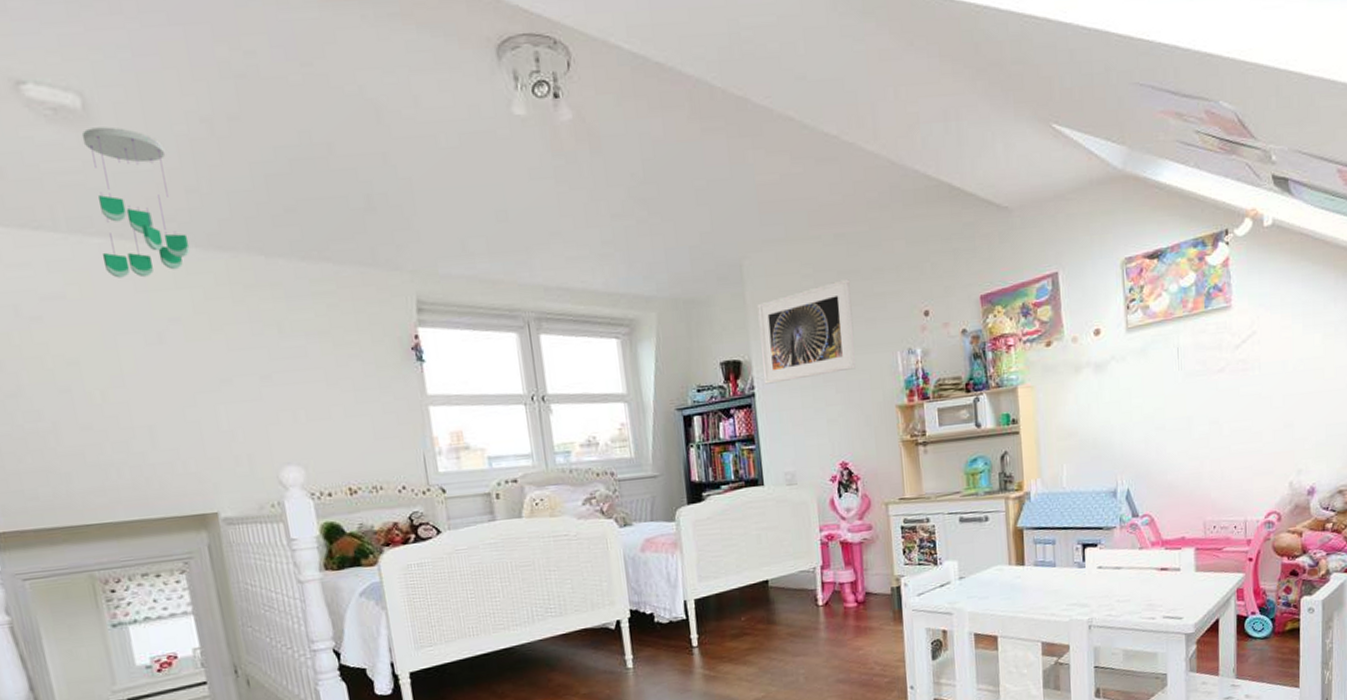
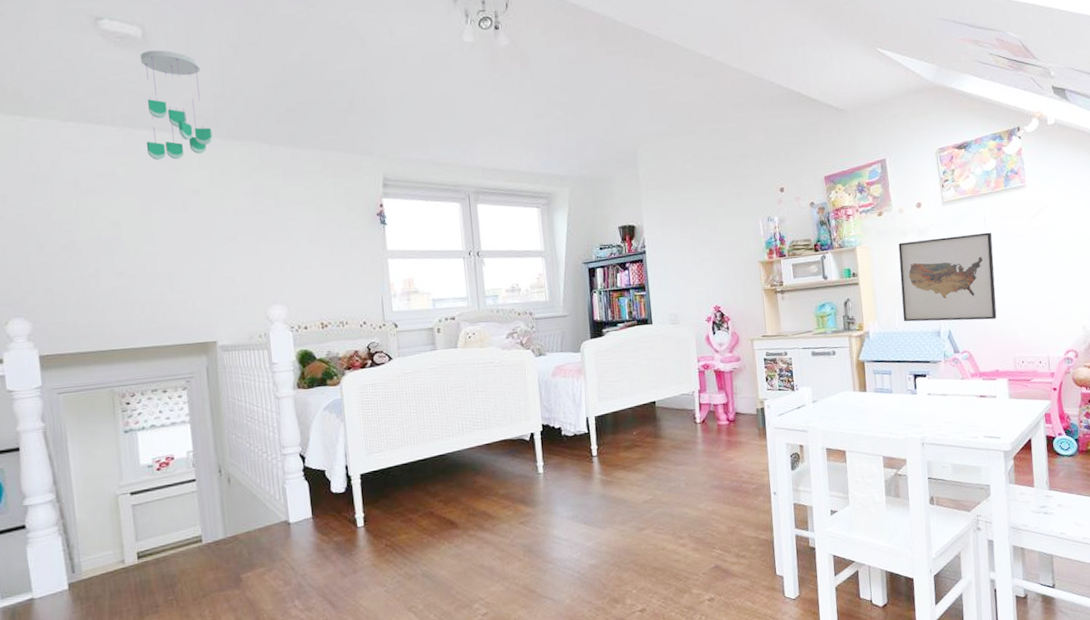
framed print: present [757,279,856,384] -> none [648,163,726,244]
wall art: none [1070,366,1187,480] -> present [898,232,997,322]

